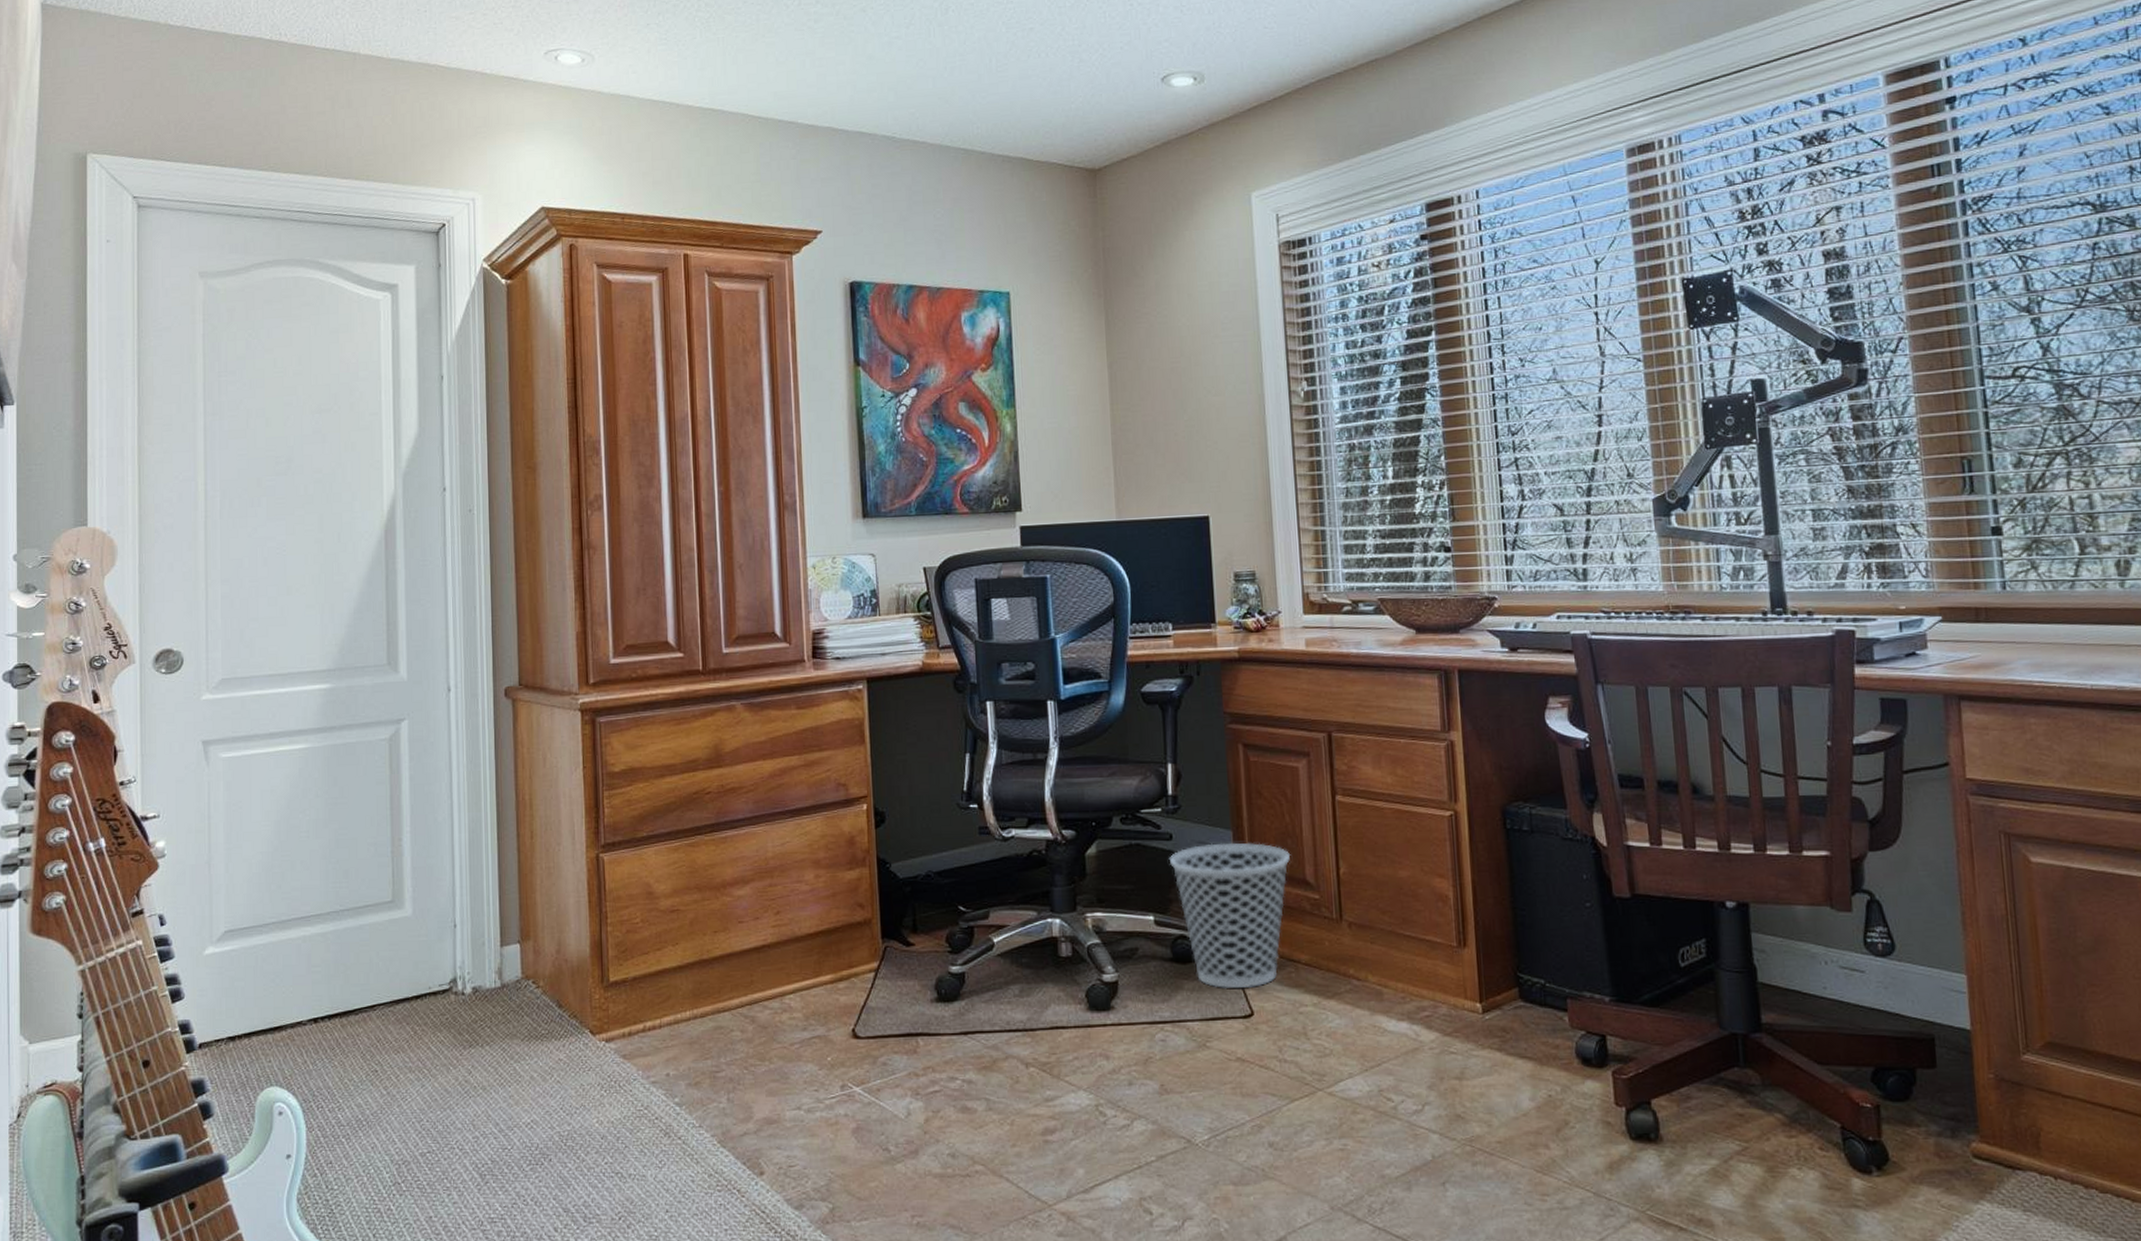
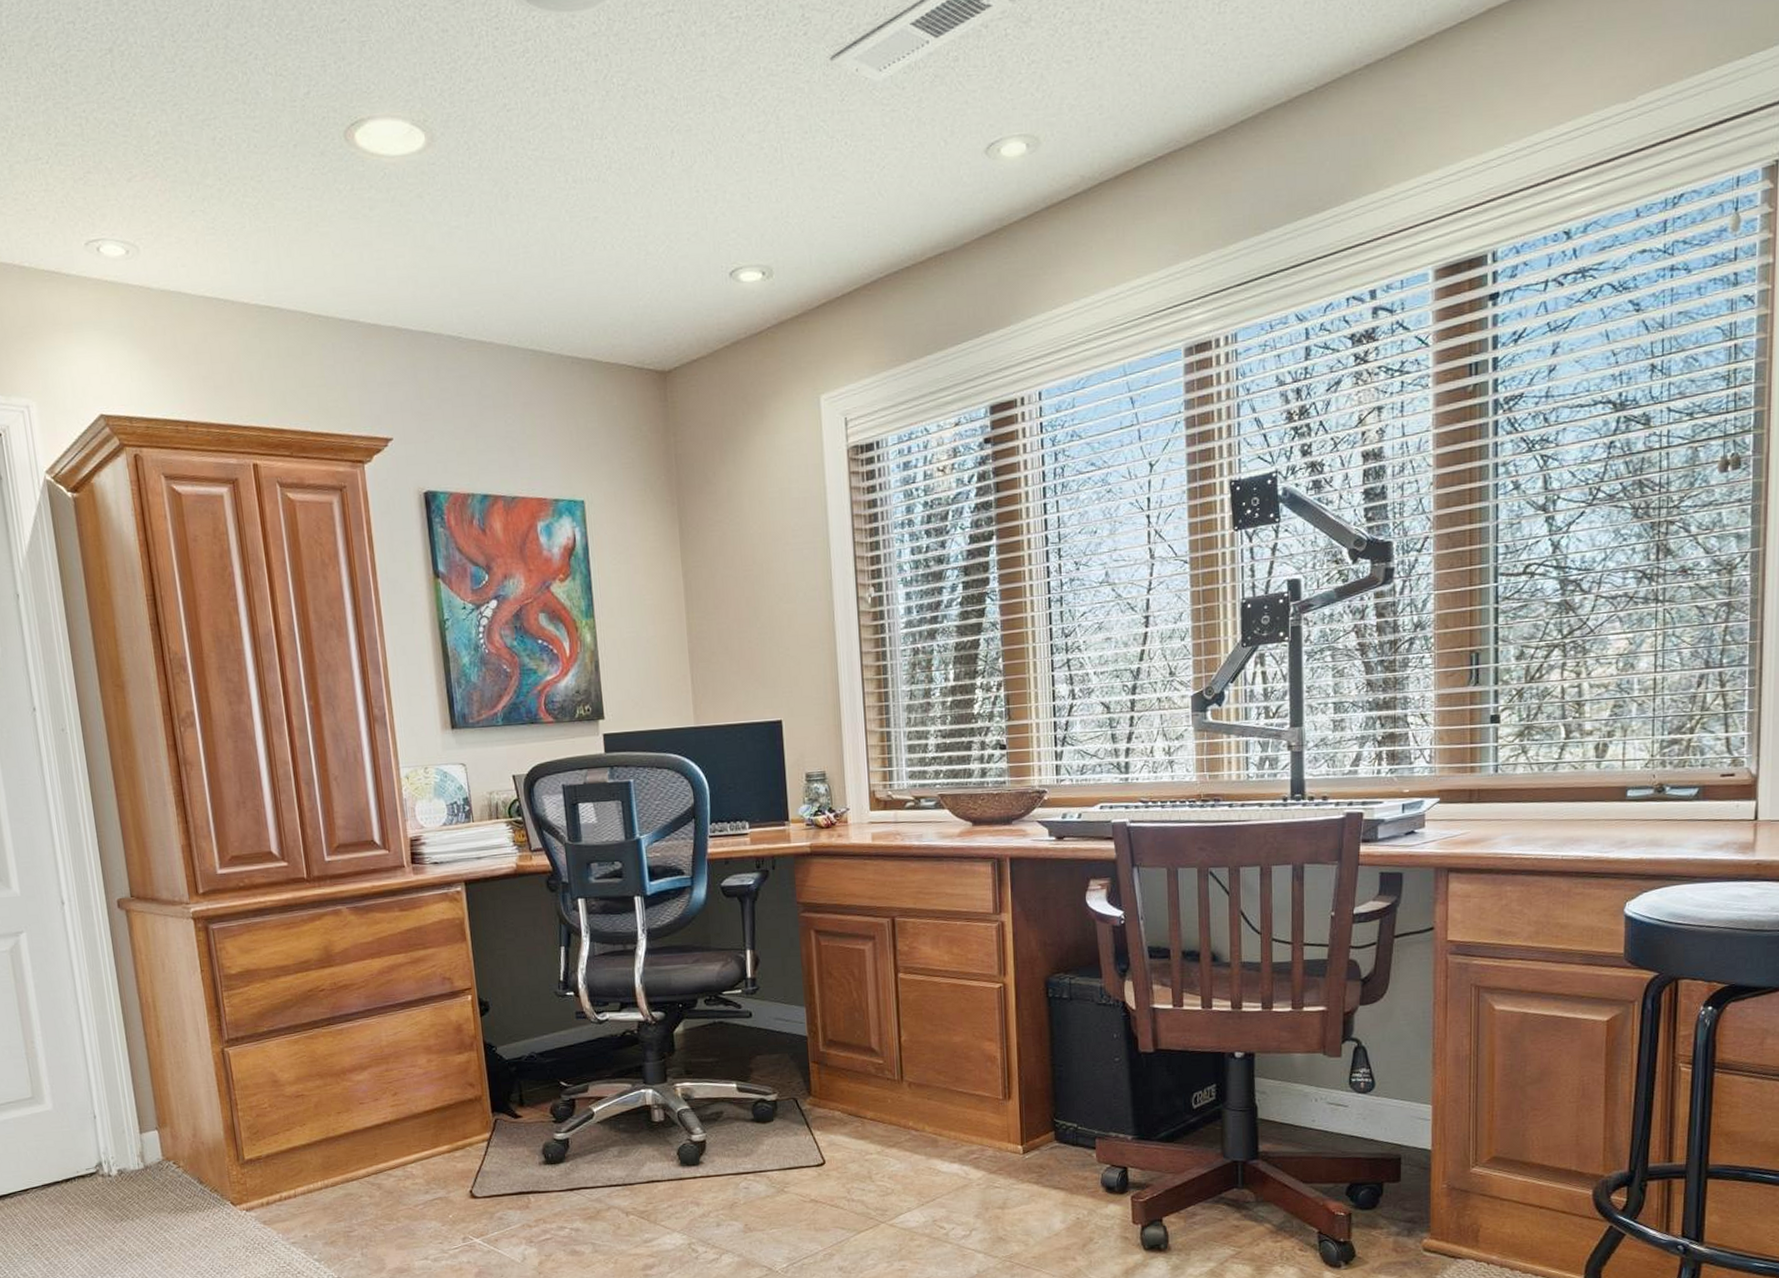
wastebasket: present [1168,842,1291,989] -> none [749,1017,858,1143]

